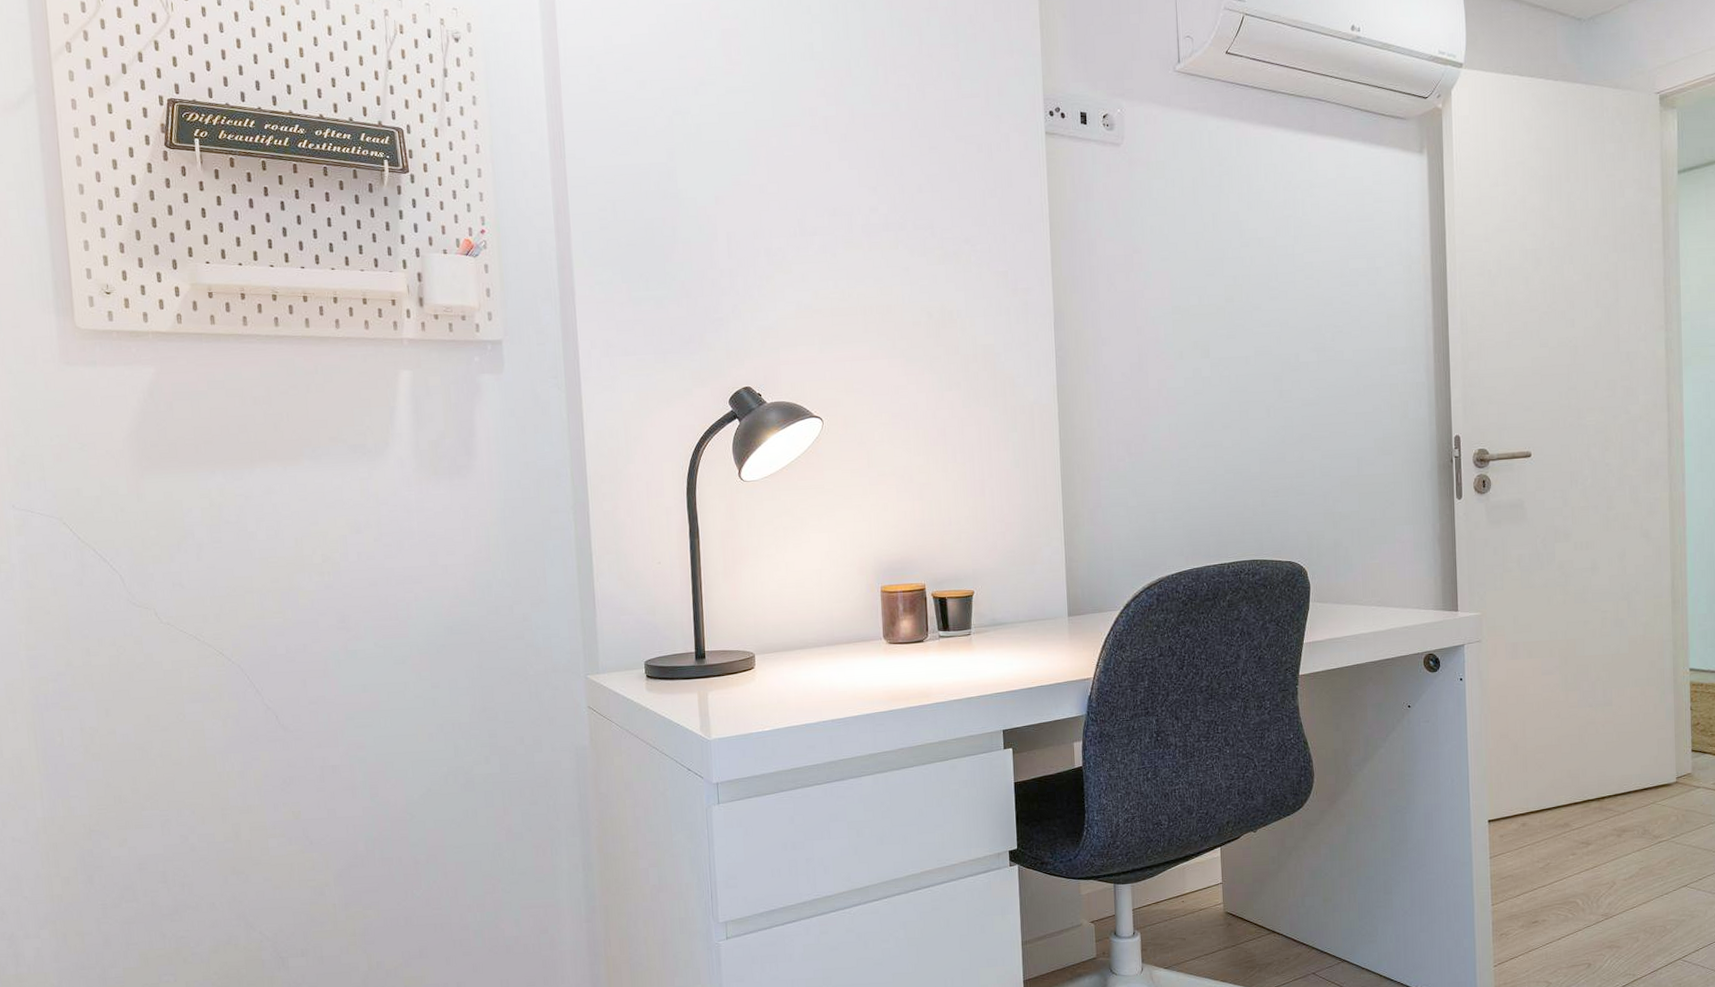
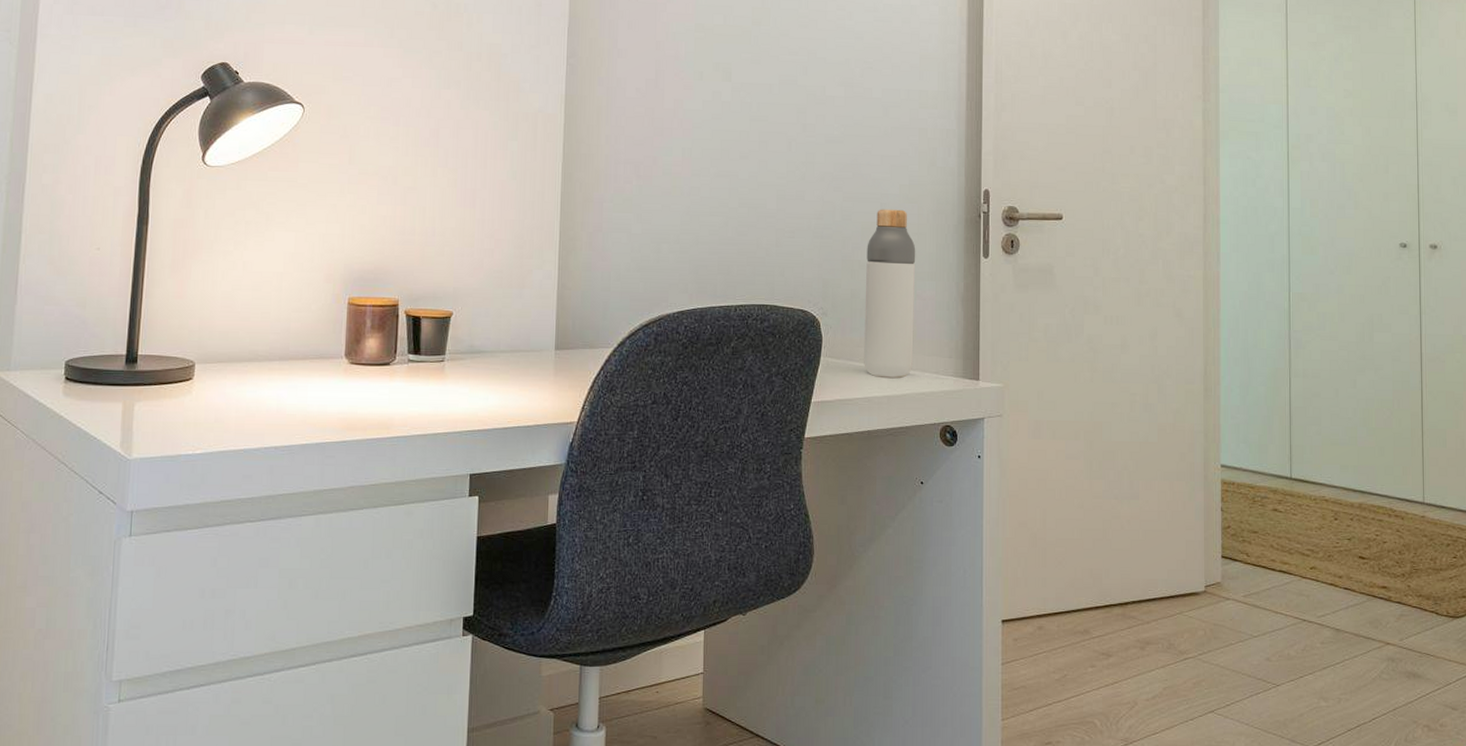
bottle: none [1346,461,1396,617] -> present [864,209,916,379]

